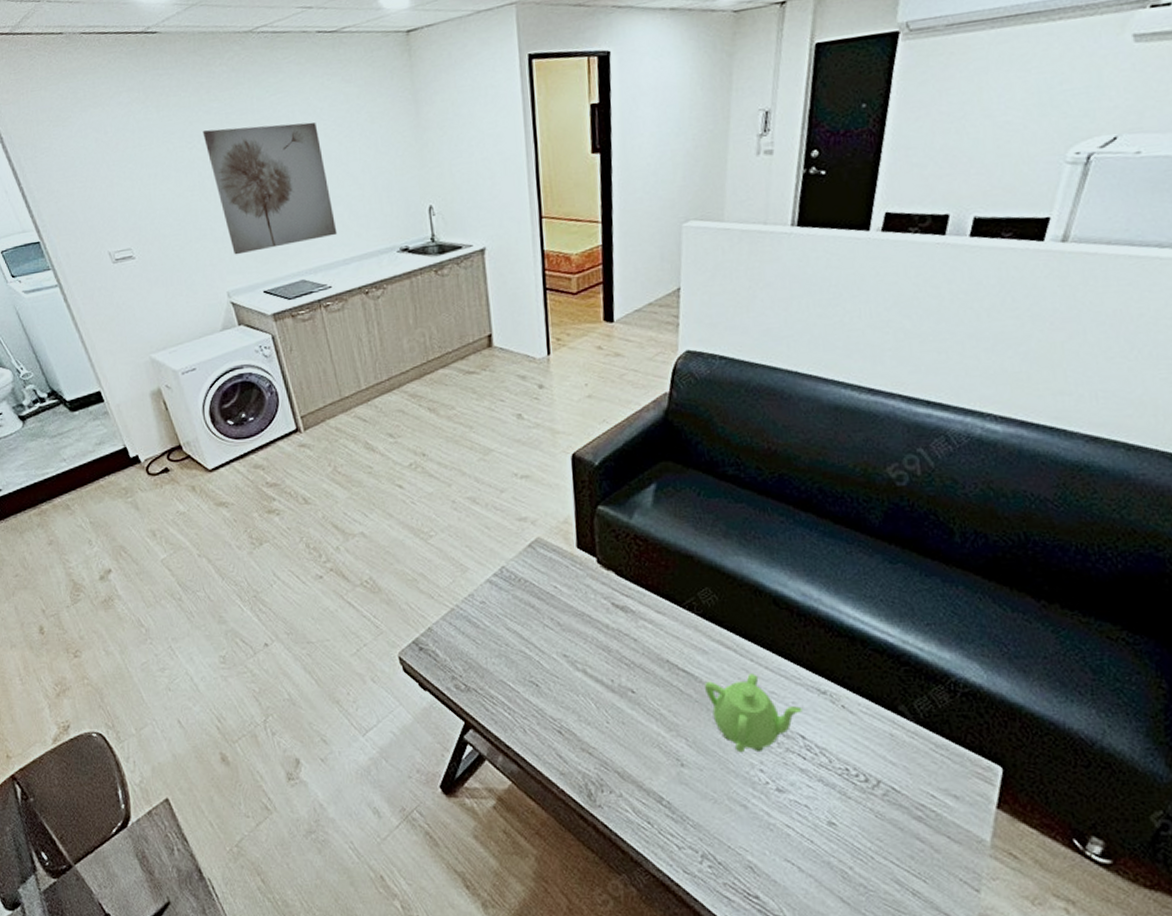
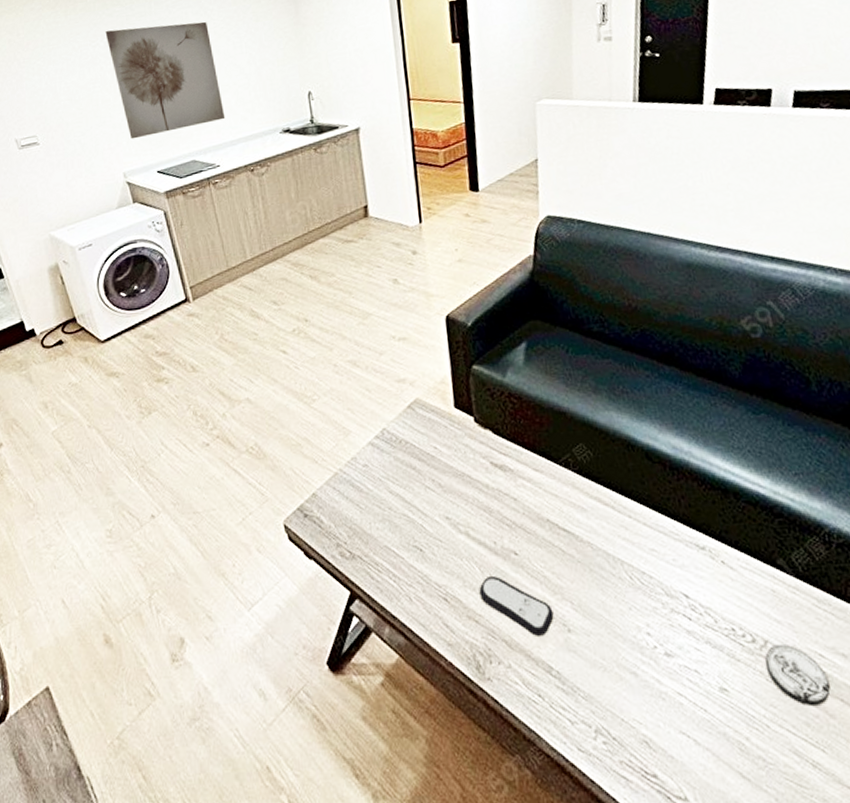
remote control: none [594,712,668,770] -> present [479,576,554,638]
teapot: present [705,673,802,753] -> none [586,530,684,615]
coaster: none [875,785,938,841] -> present [765,645,831,706]

